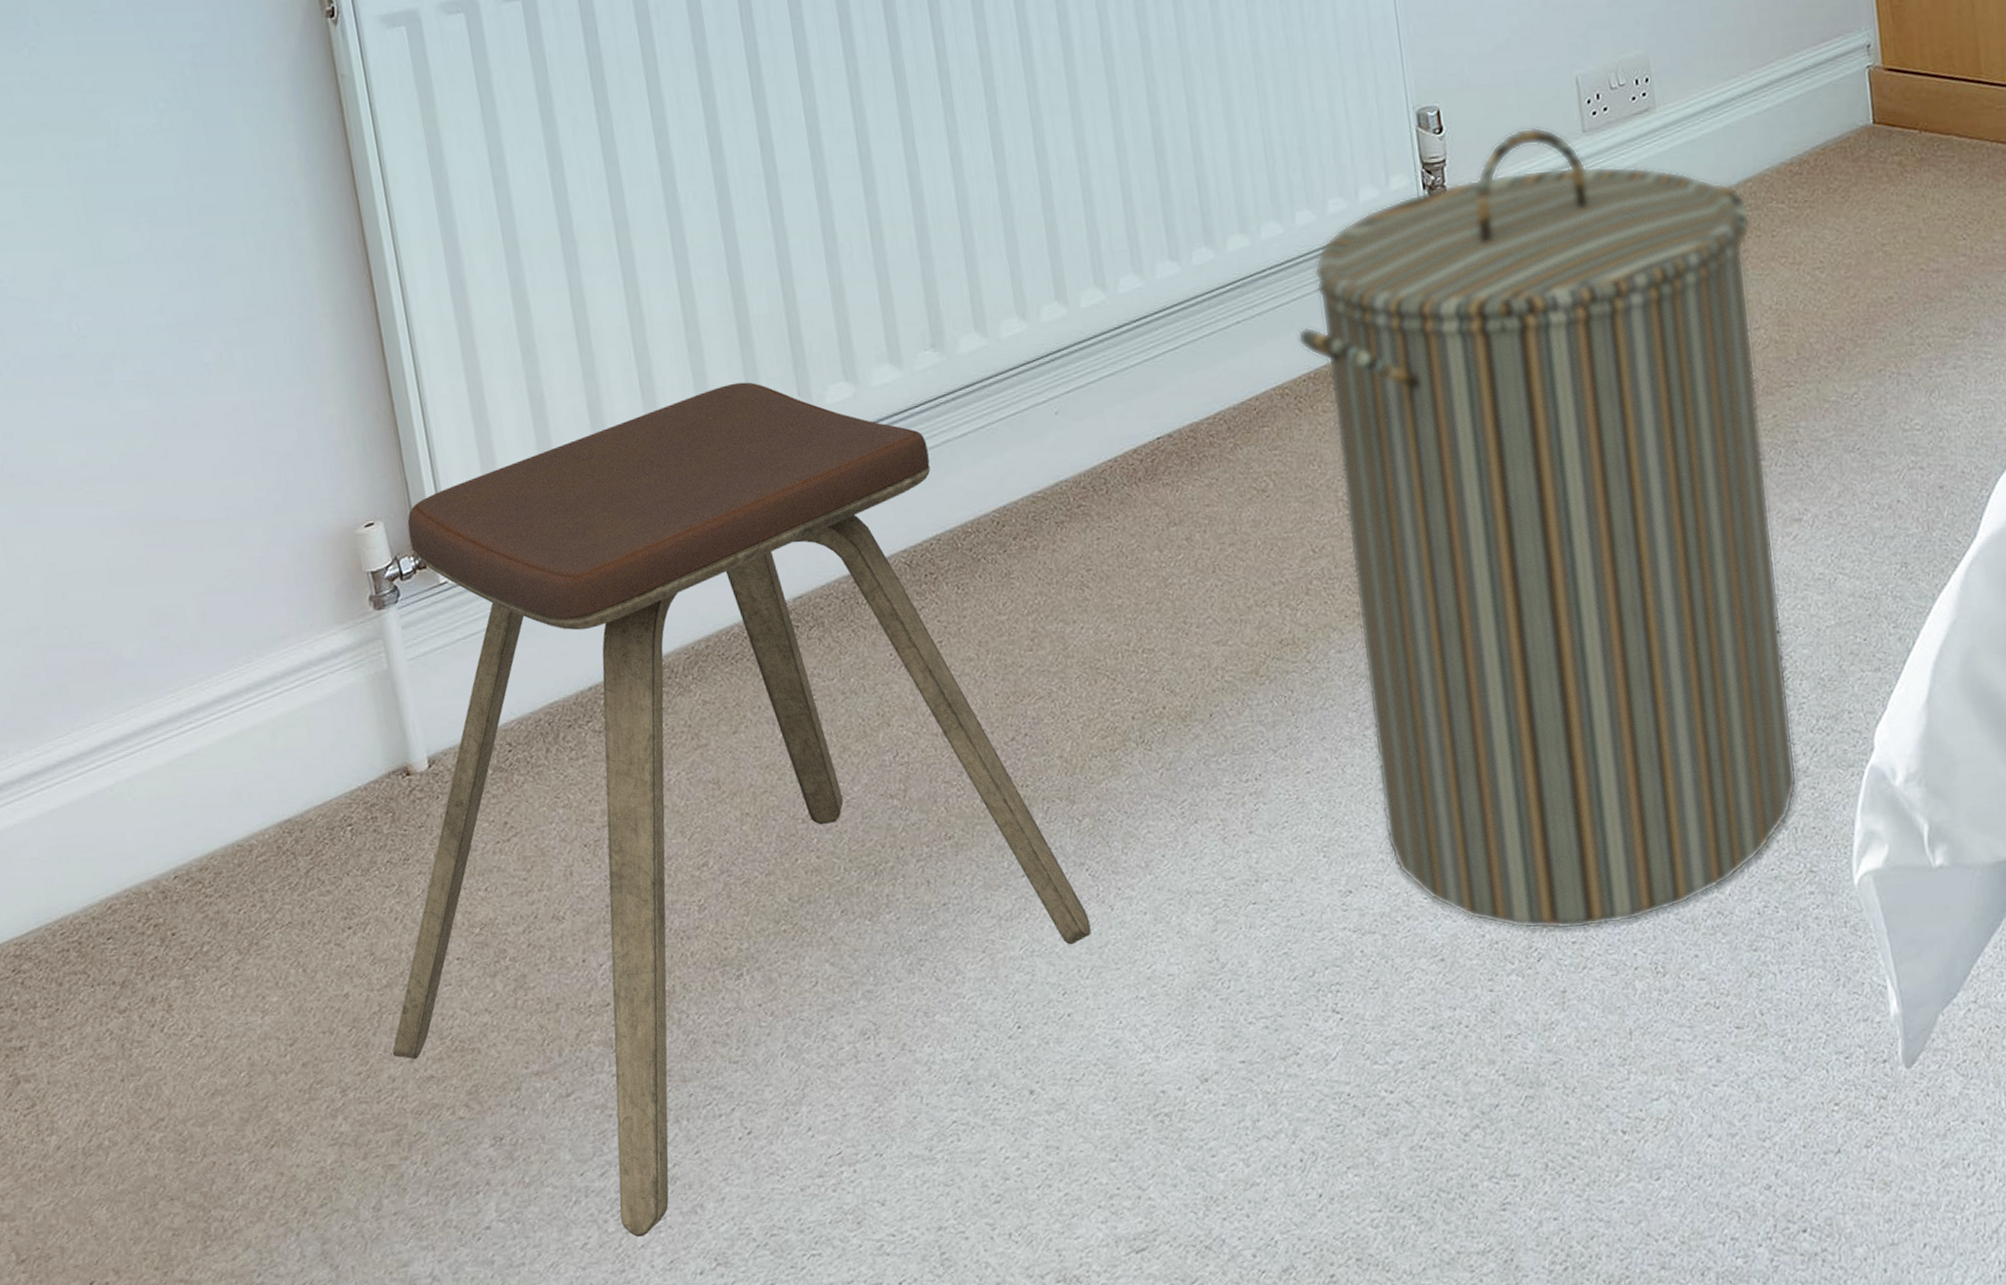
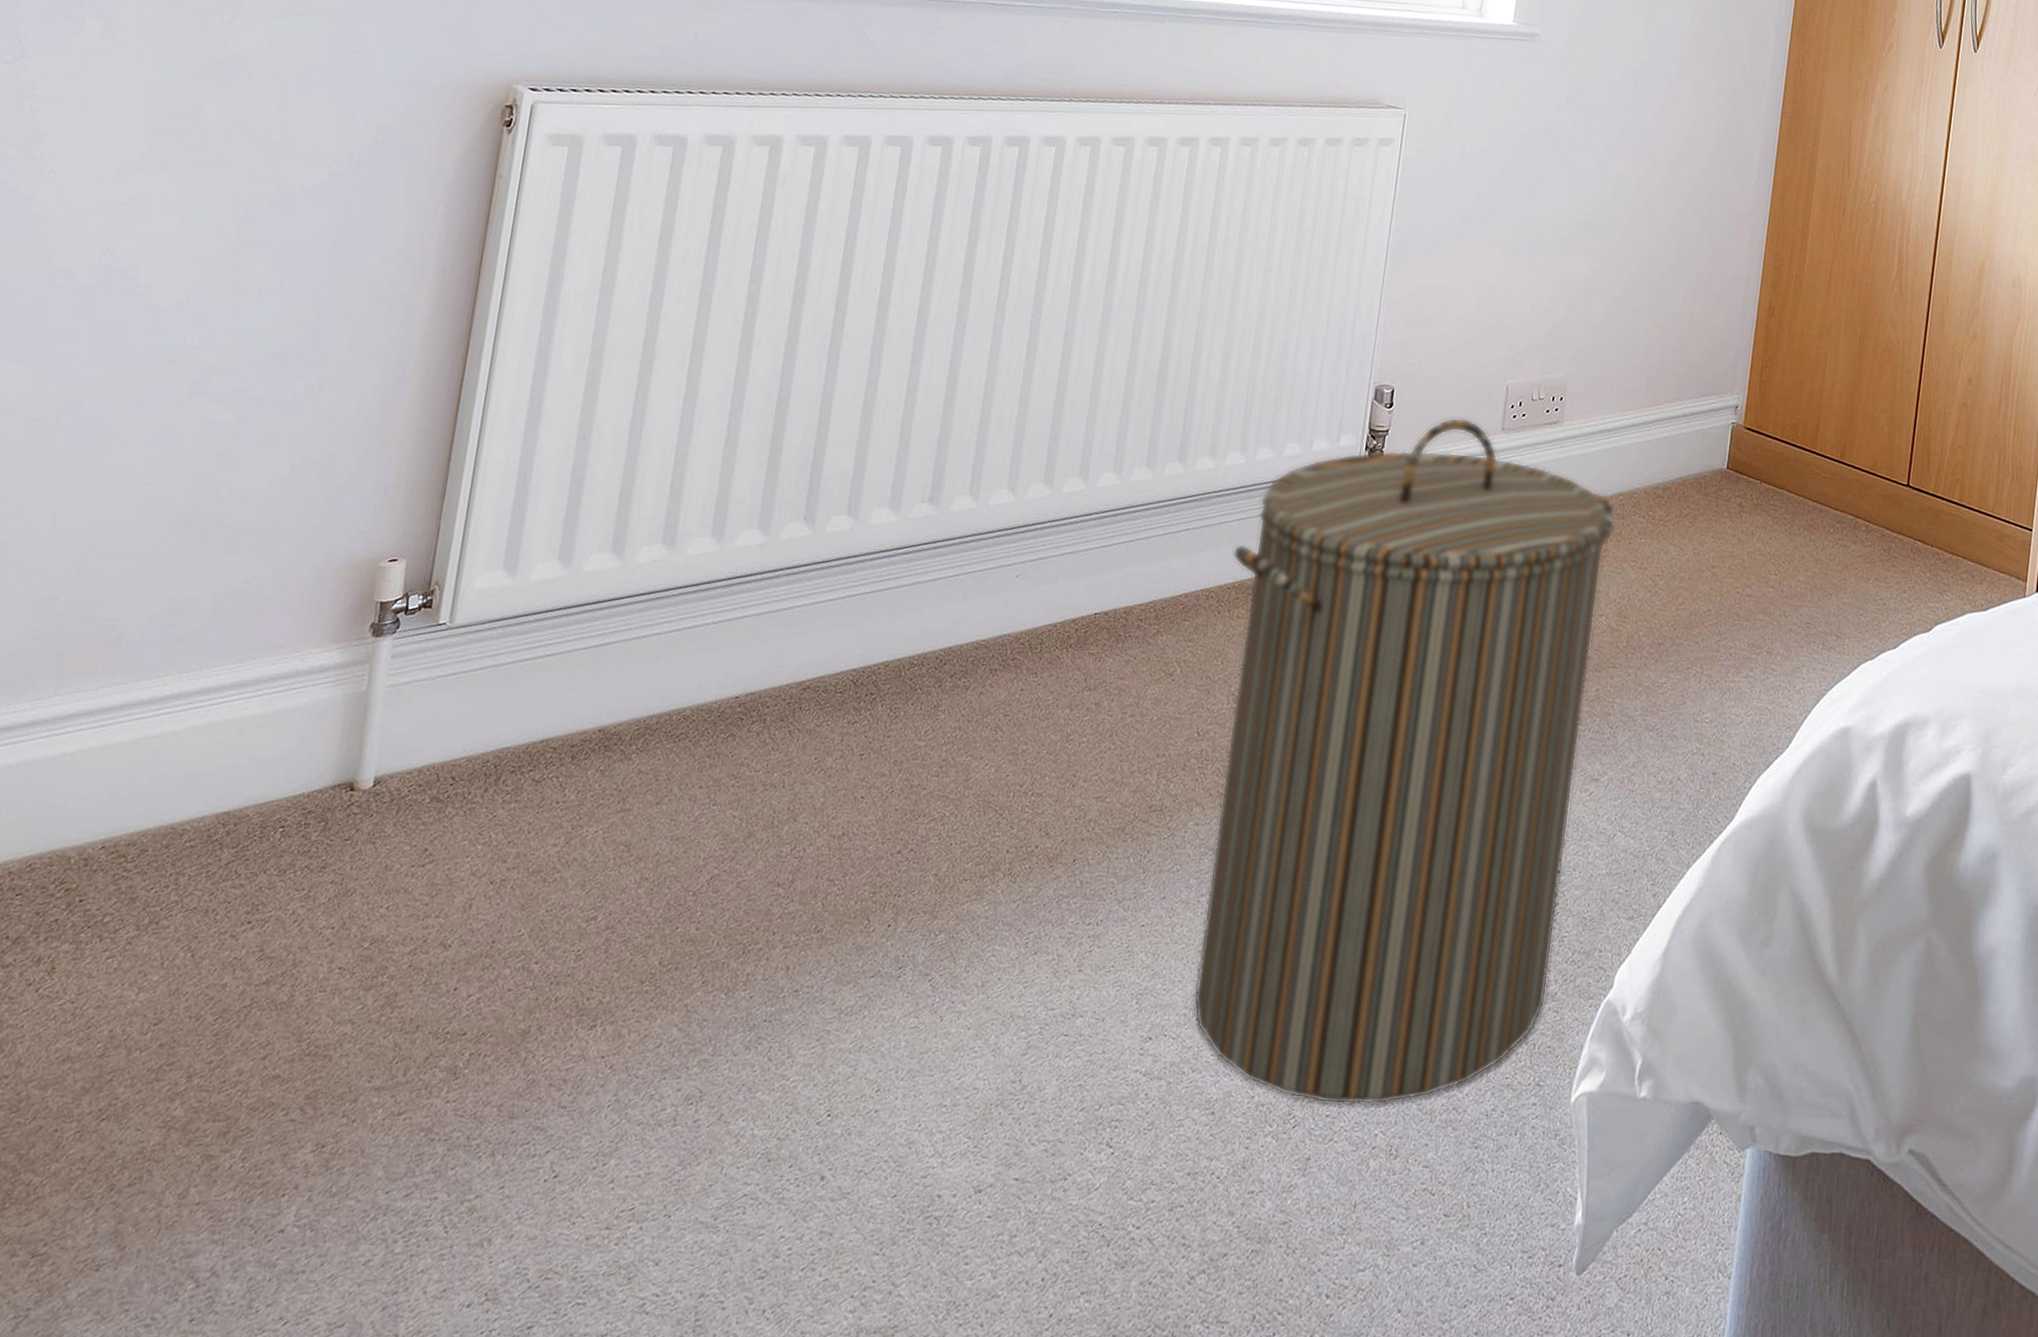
music stool: present [392,382,1091,1237] -> none [248,498,919,1262]

